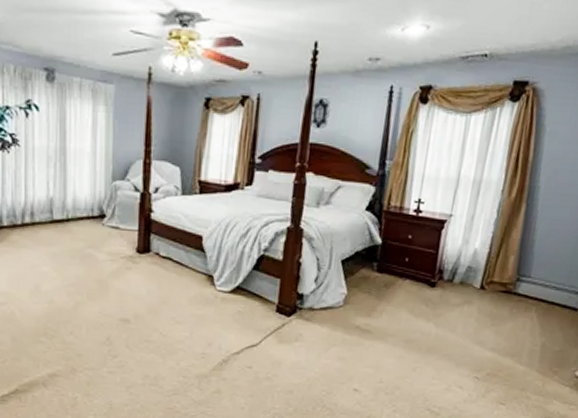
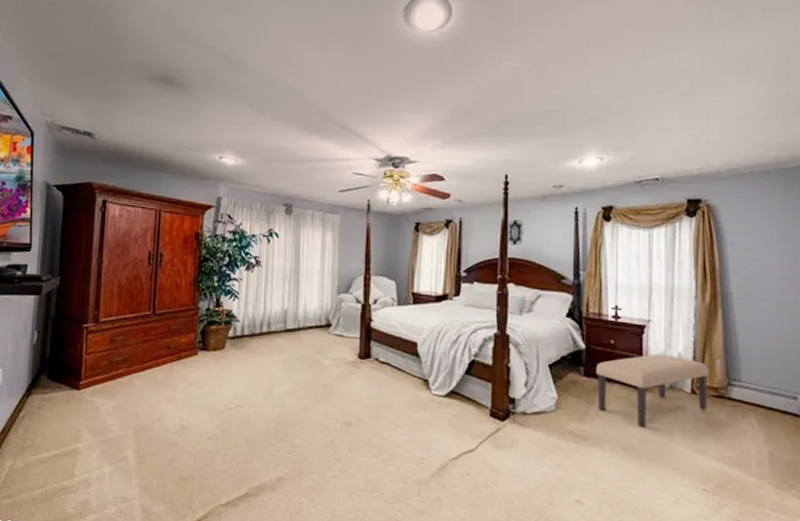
bench: none [387,249,502,322] -> present [596,354,710,428]

